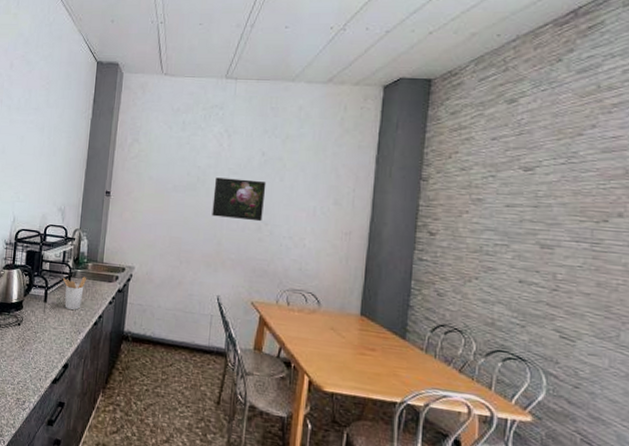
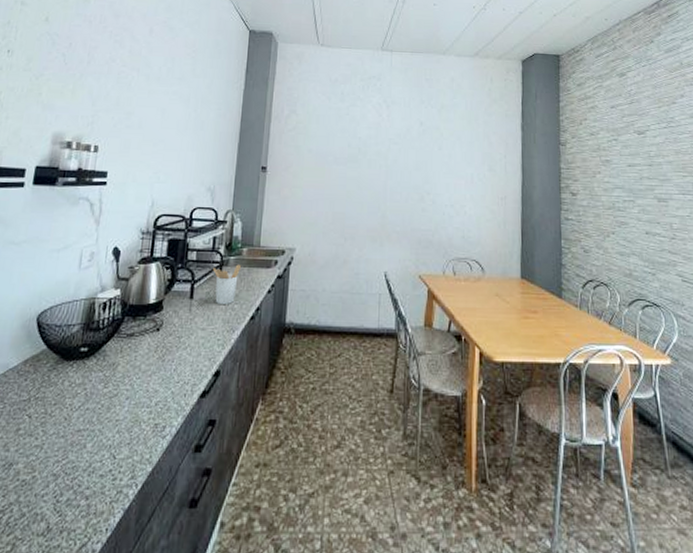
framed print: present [212,177,267,222] -> none [375,148,426,191]

